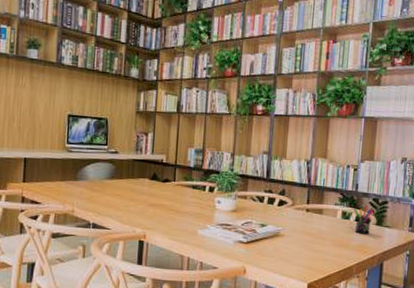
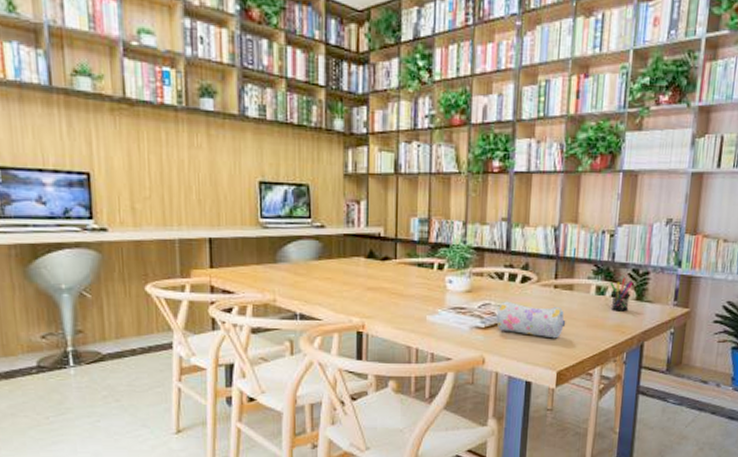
pencil case: none [256,220,316,255] -> present [496,301,566,339]

